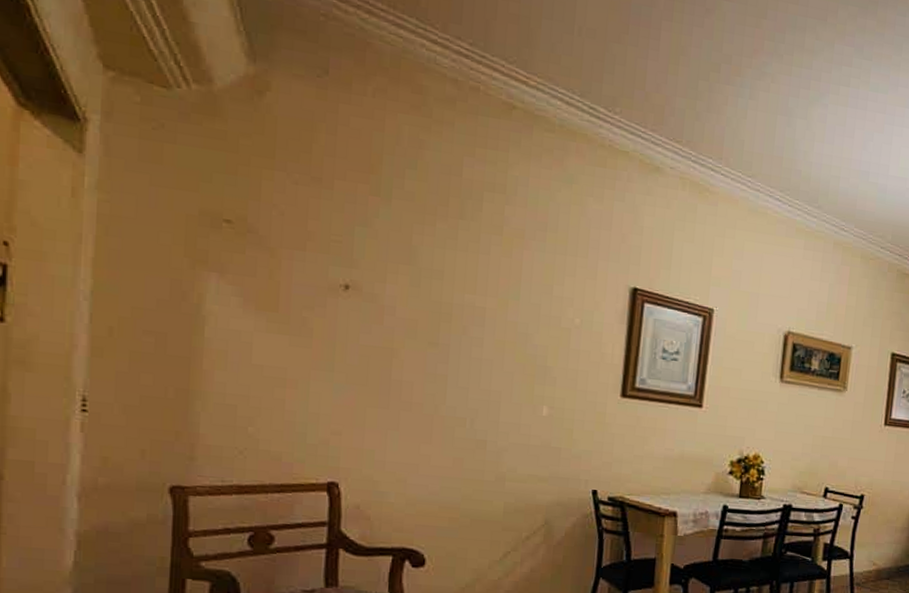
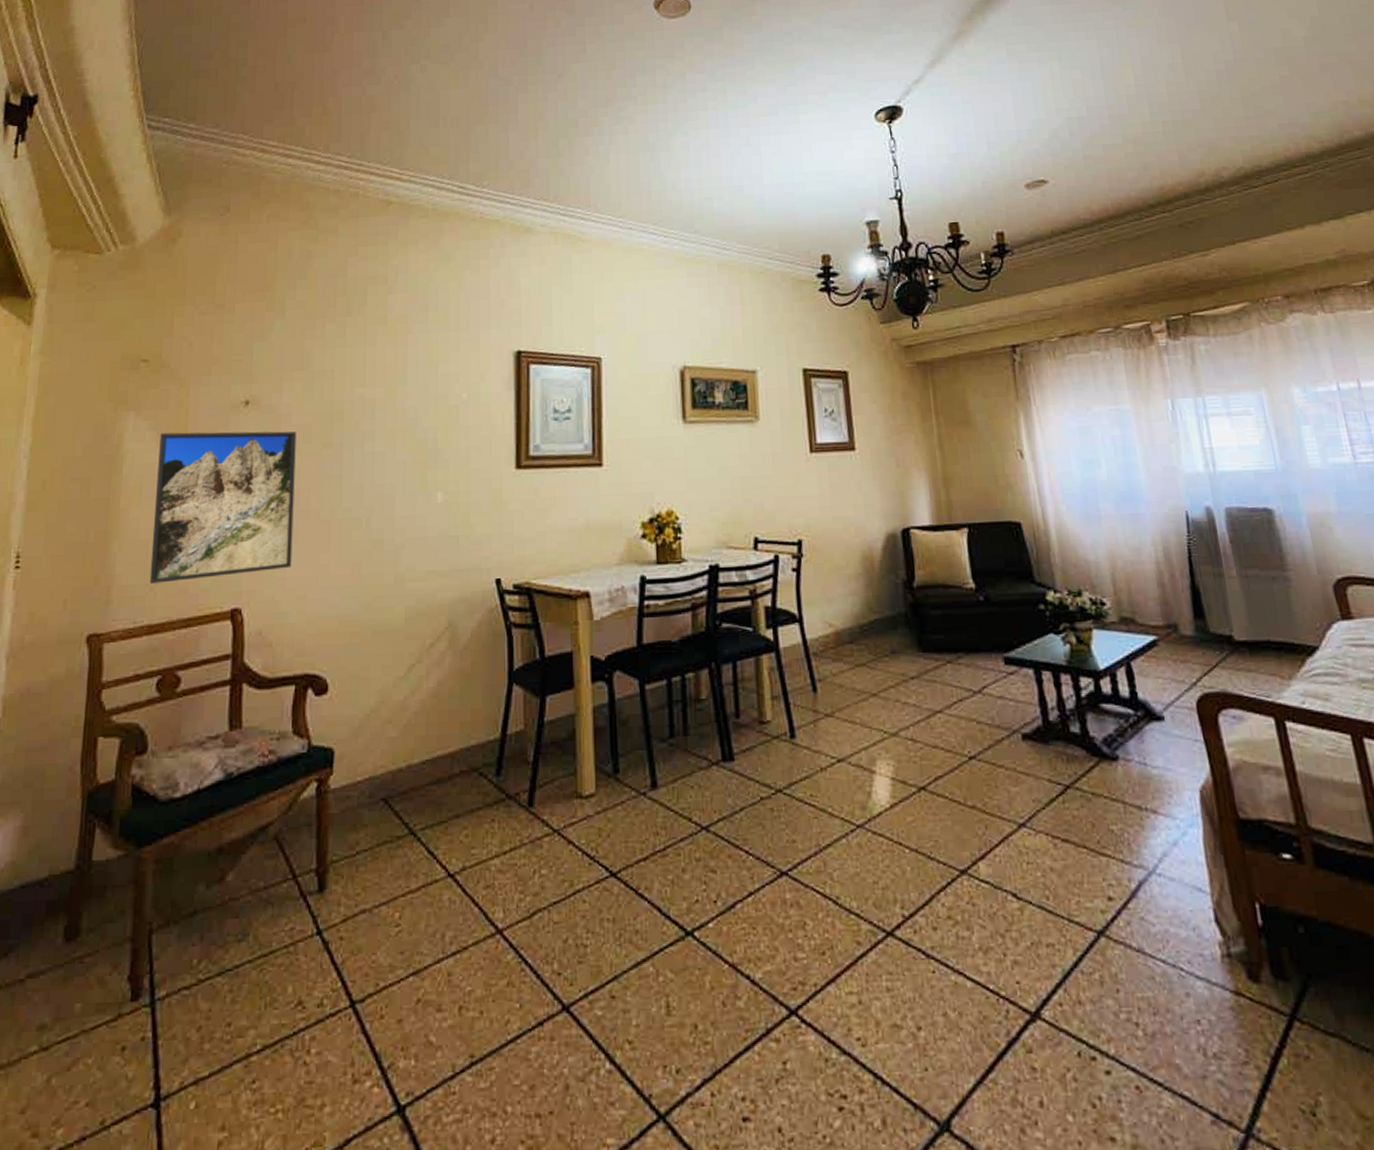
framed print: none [238,301,401,453] -> present [149,431,297,584]

